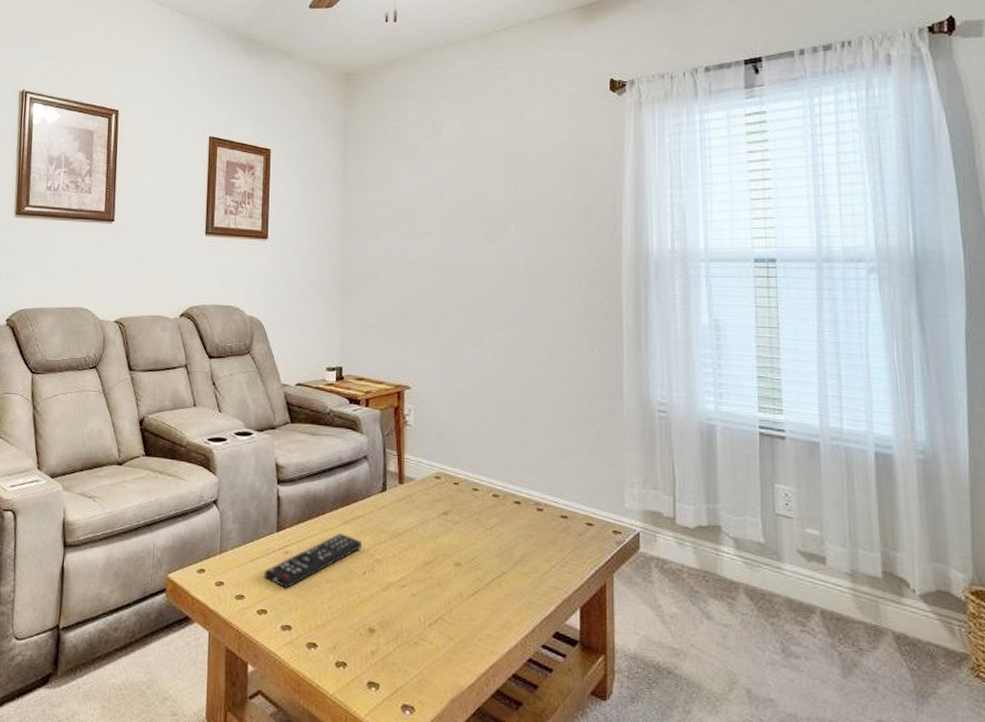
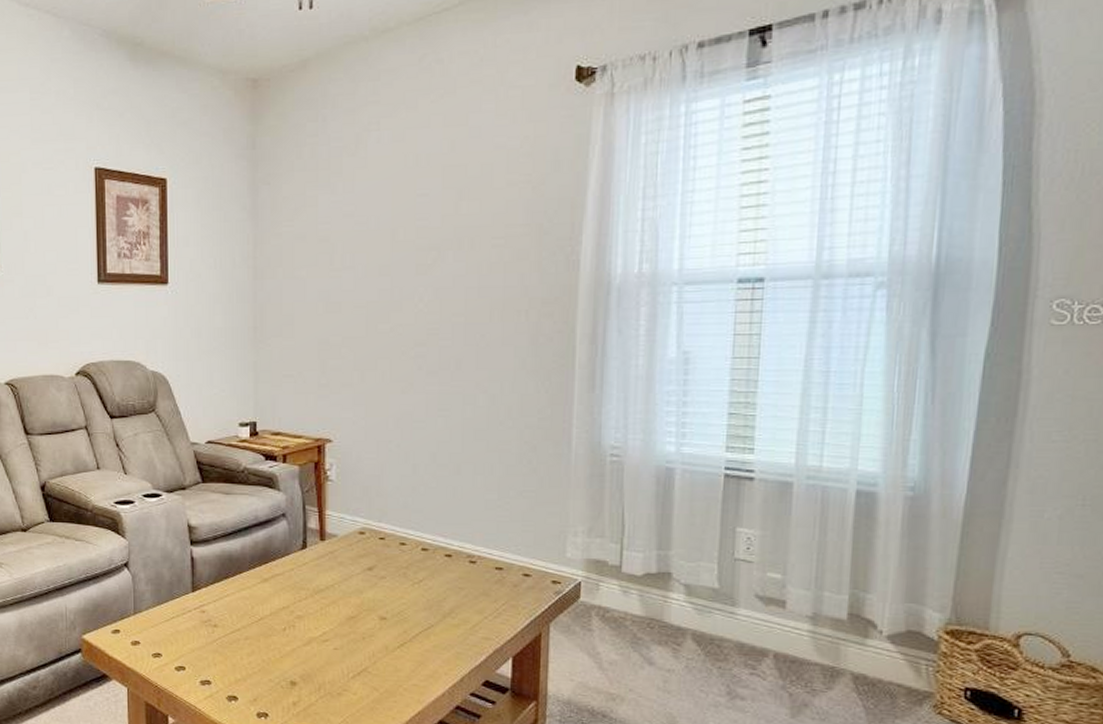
remote control: present [263,533,362,589] -> none [179,592,281,647]

